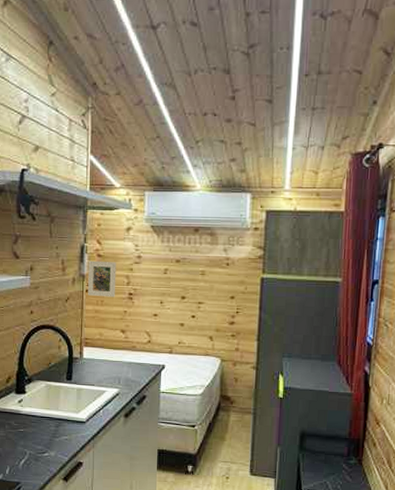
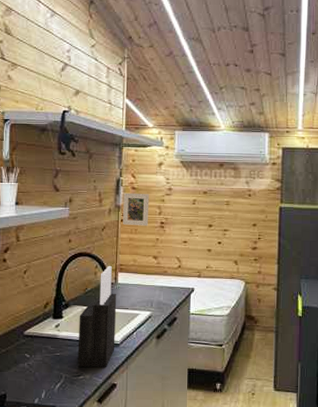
knife block: none [42,340,82,445] -> present [77,266,117,367]

